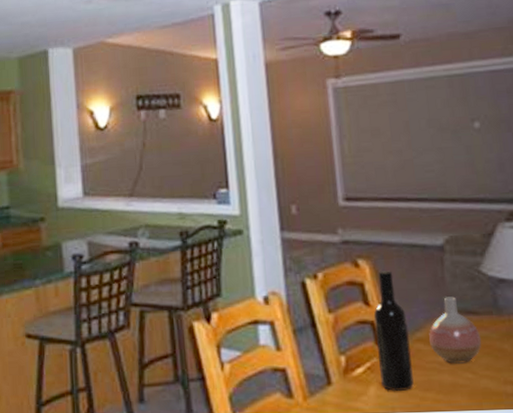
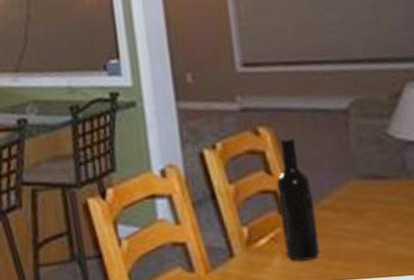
vase: present [429,296,482,364] -> none [334,161,391,231]

